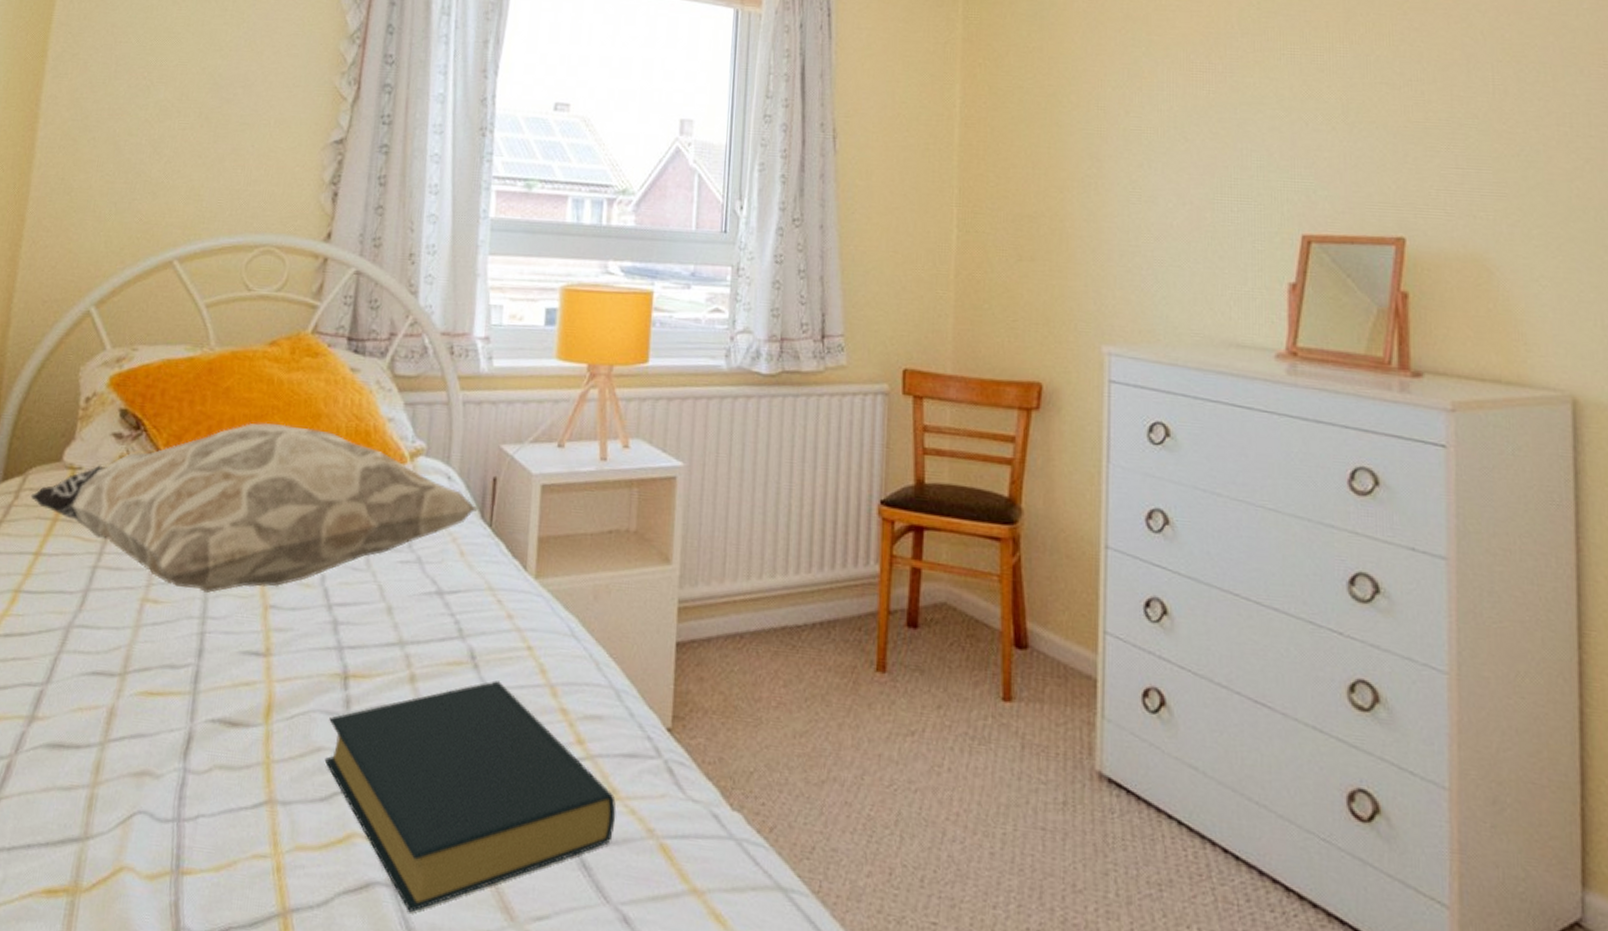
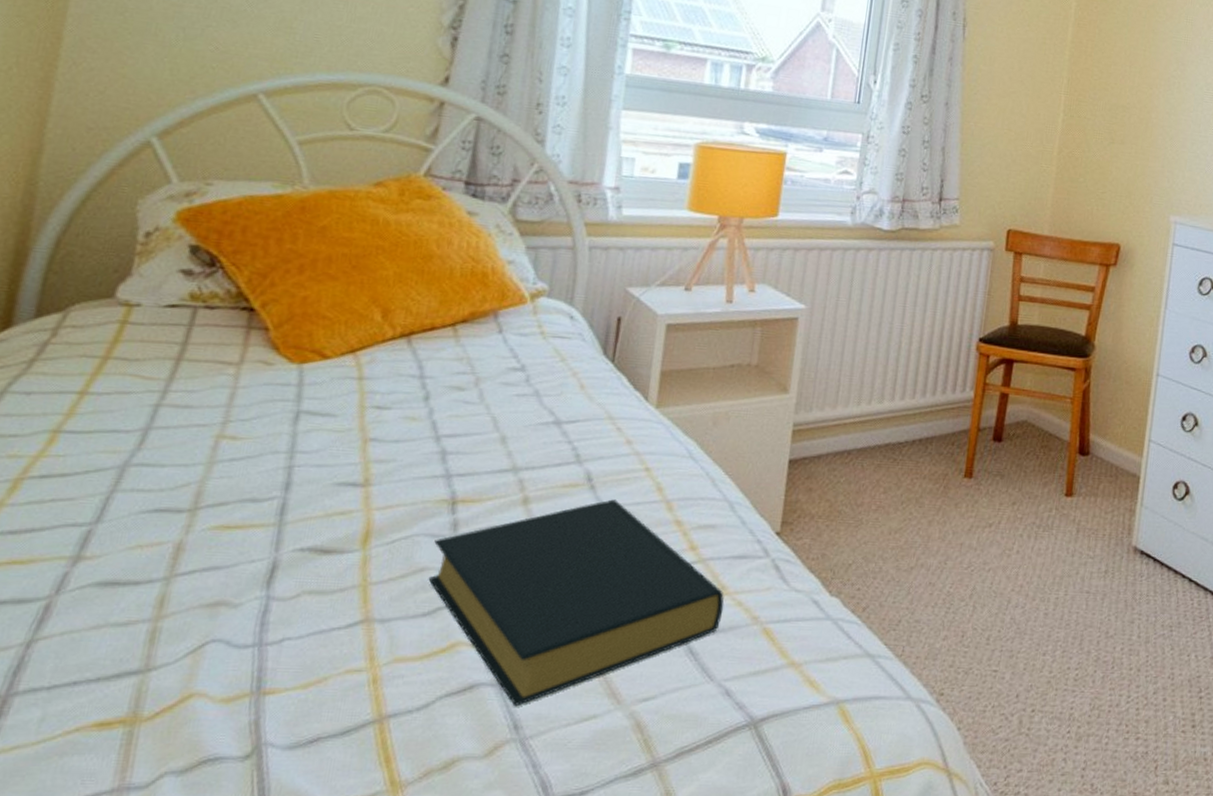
decorative pillow: present [30,422,478,593] -> none [73,262,601,428]

